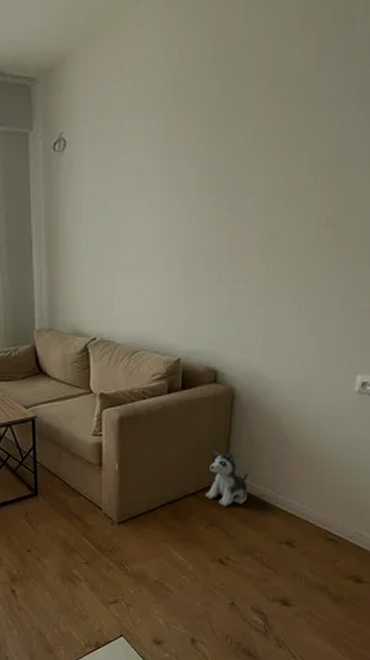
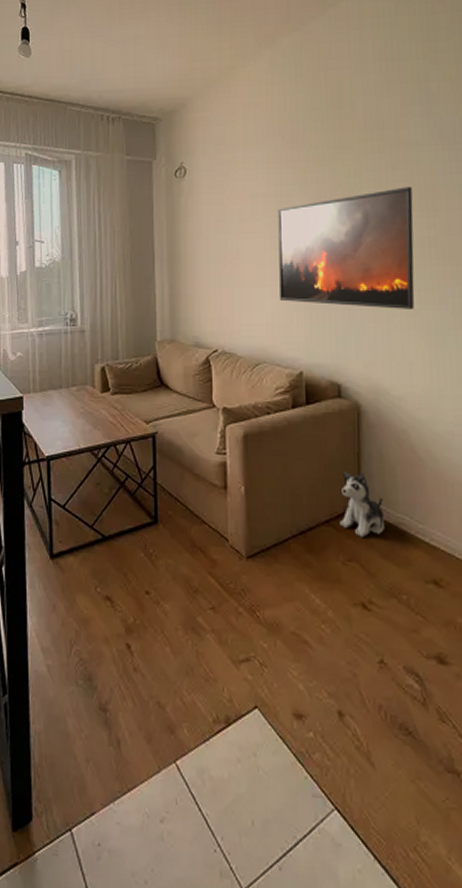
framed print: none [161,157,316,294] -> present [278,186,415,309]

